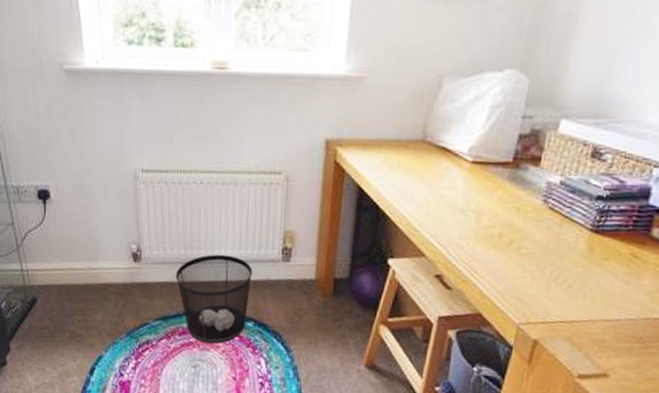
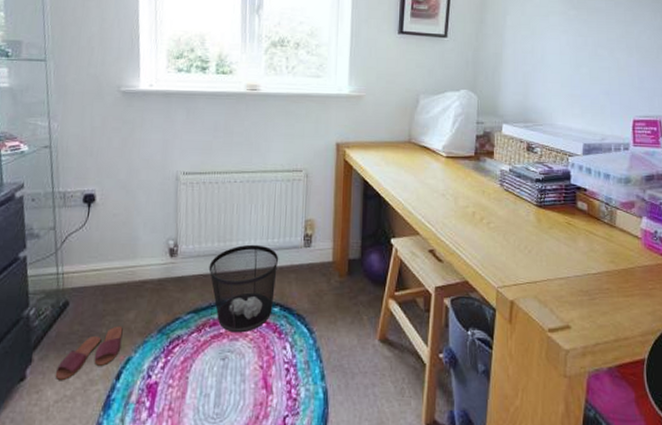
slippers: none [33,325,92,369] -> present [55,326,123,380]

